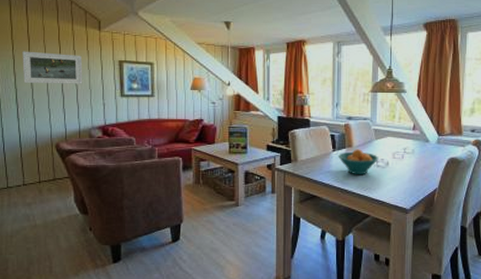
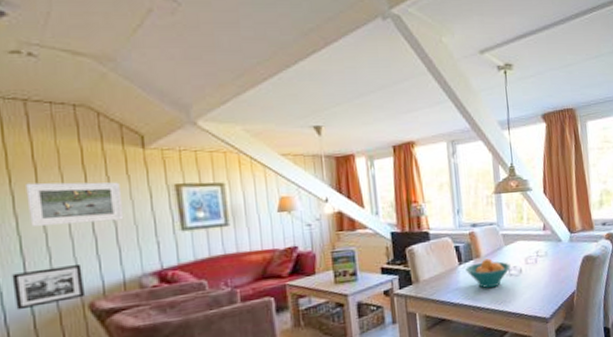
picture frame: none [9,113,54,143] -> present [11,263,86,310]

